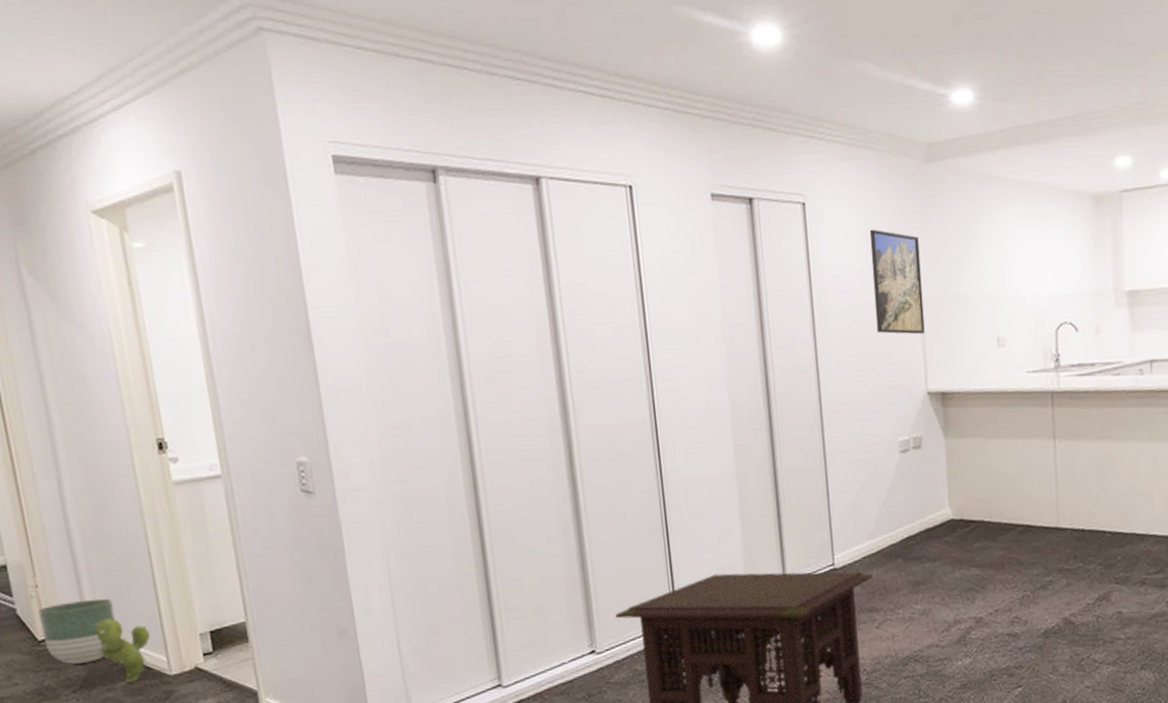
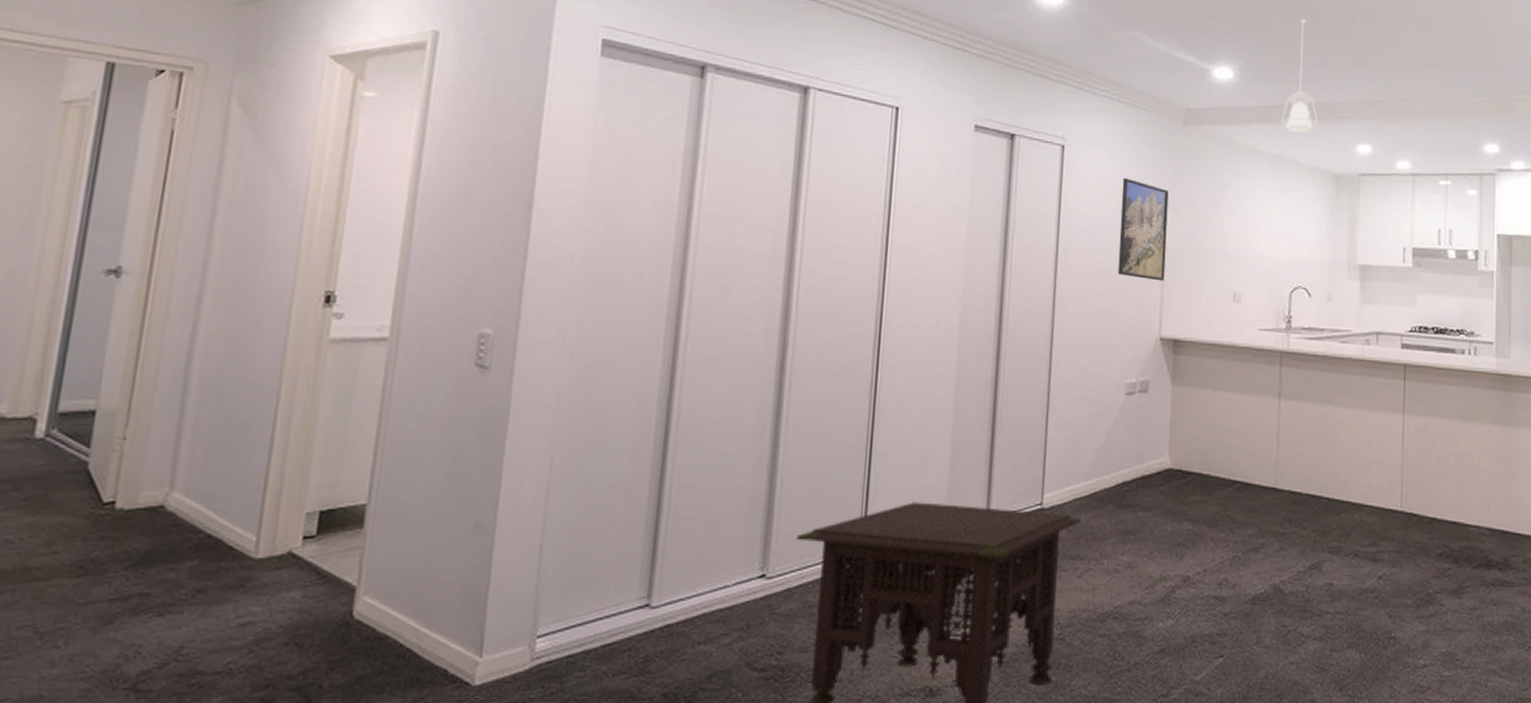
planter: present [38,598,115,664] -> none [110,460,213,535]
decorative plant: present [94,617,150,683] -> none [176,483,245,563]
pendant lamp: none [1029,18,1071,155] -> present [1280,18,1319,134]

